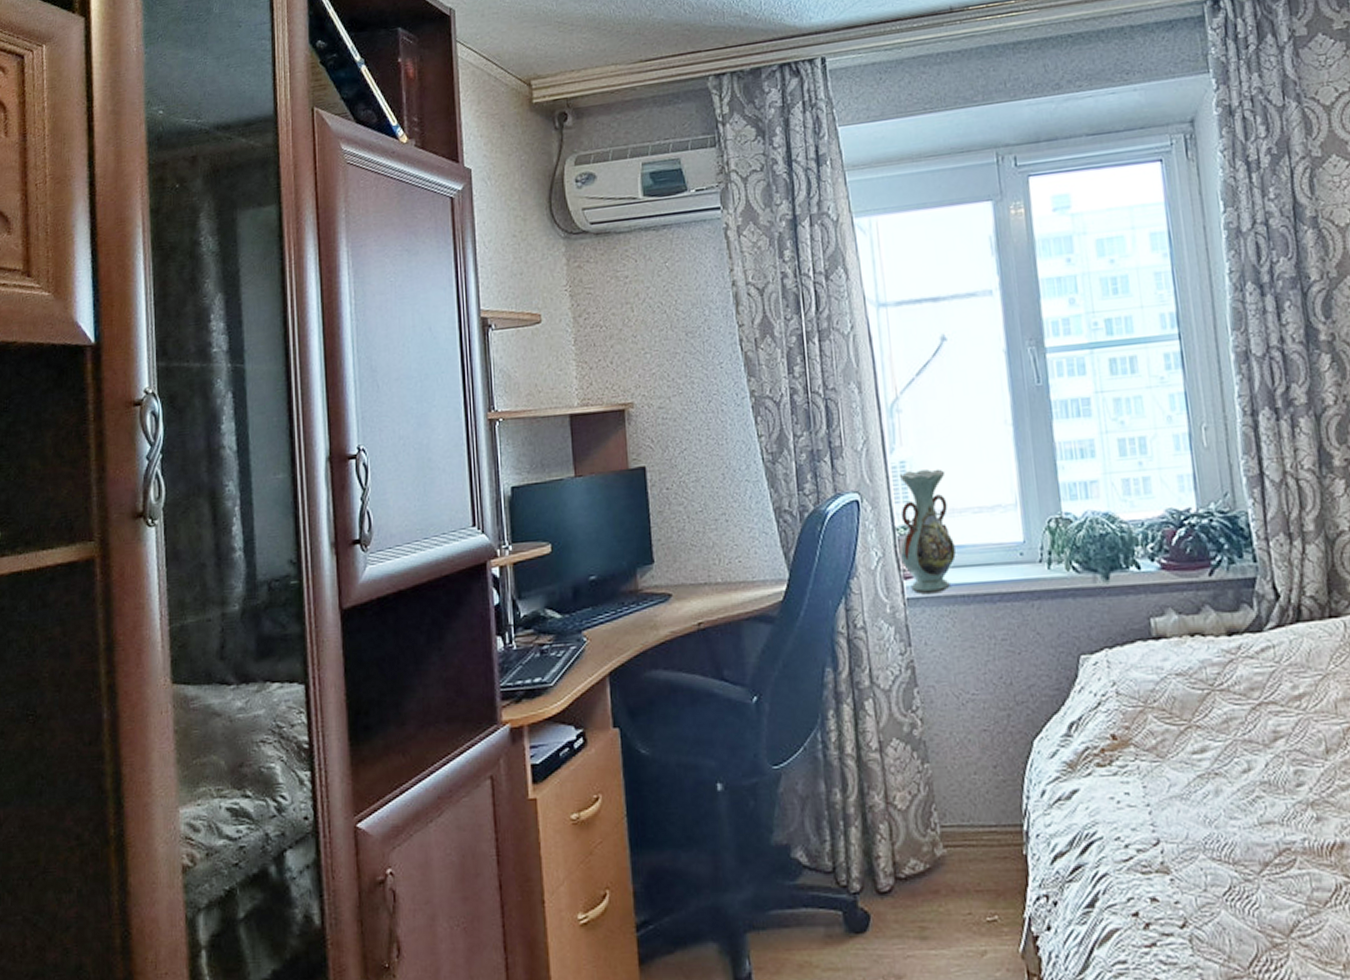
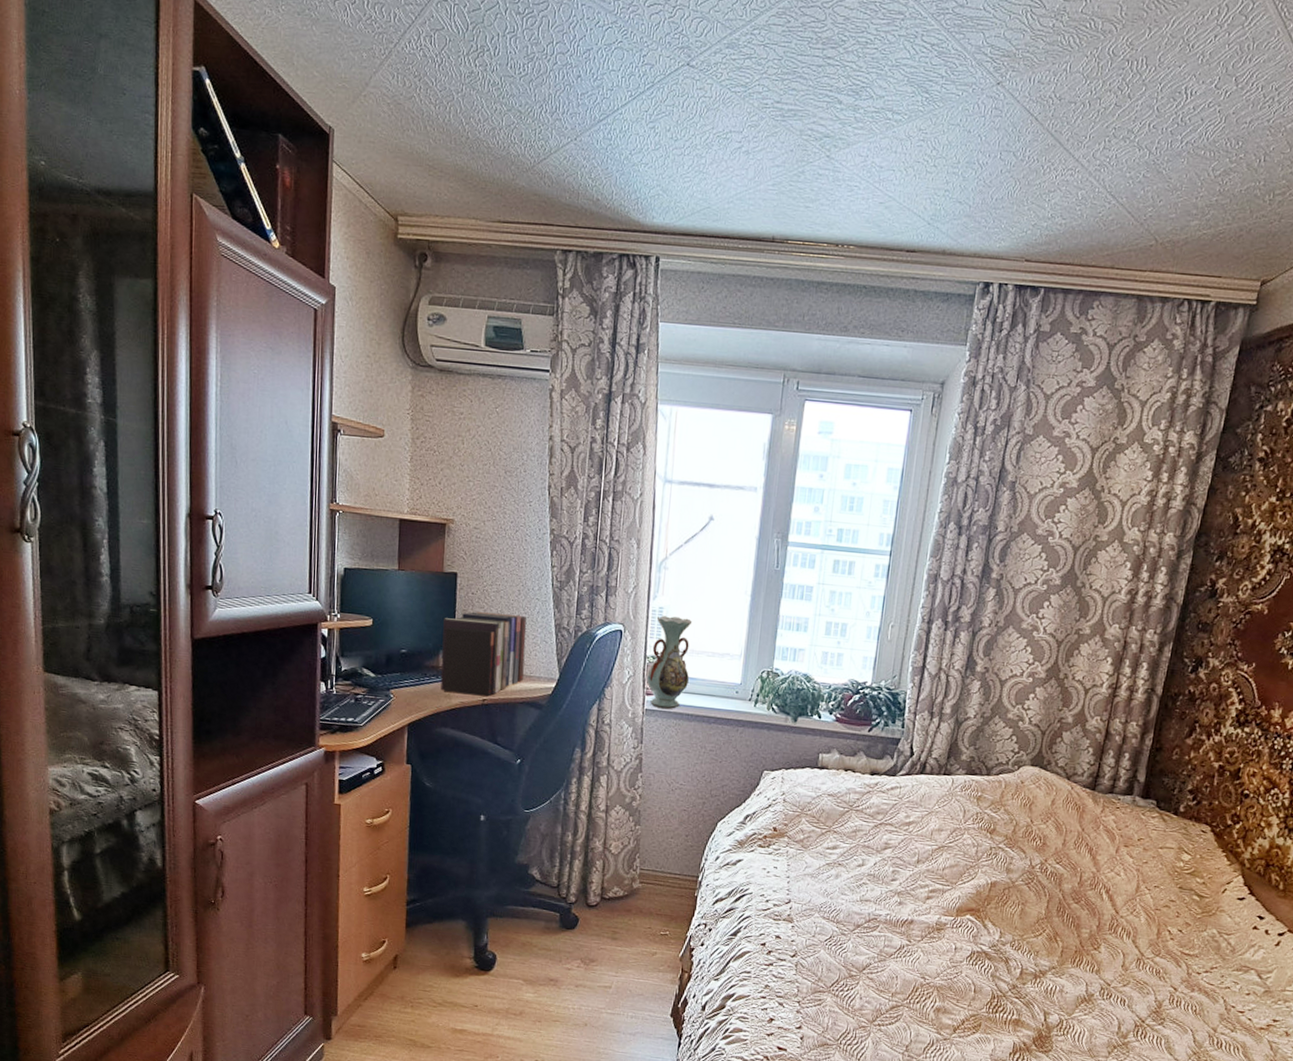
books: none [637,504,745,623] -> present [441,612,526,697]

